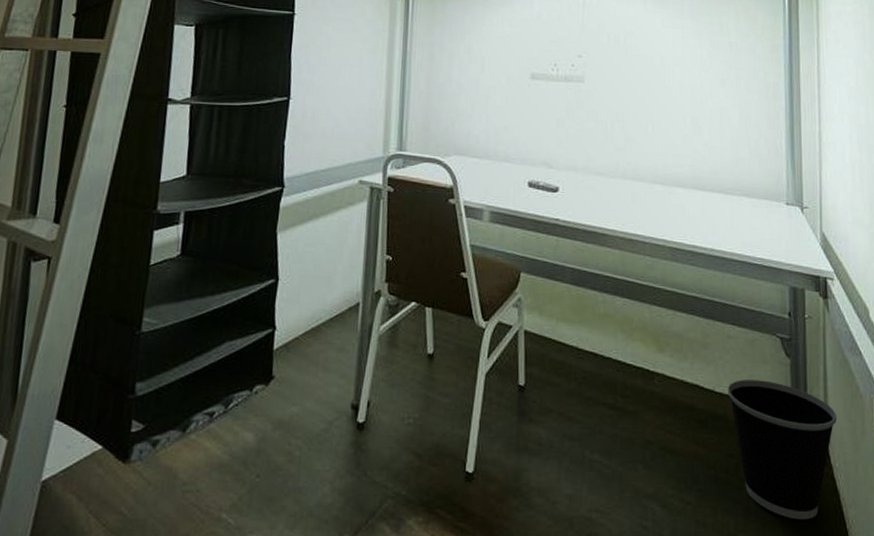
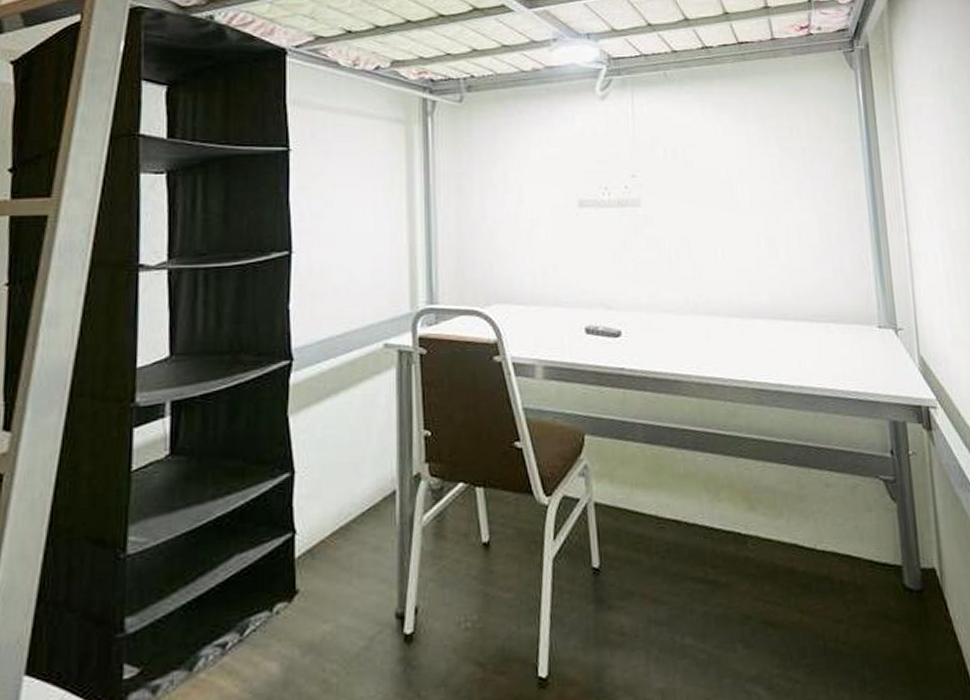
wastebasket: present [727,380,837,520] -> none [830,530,953,685]

